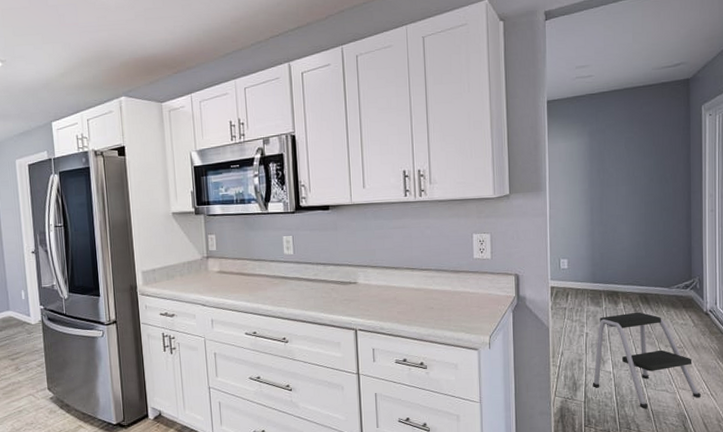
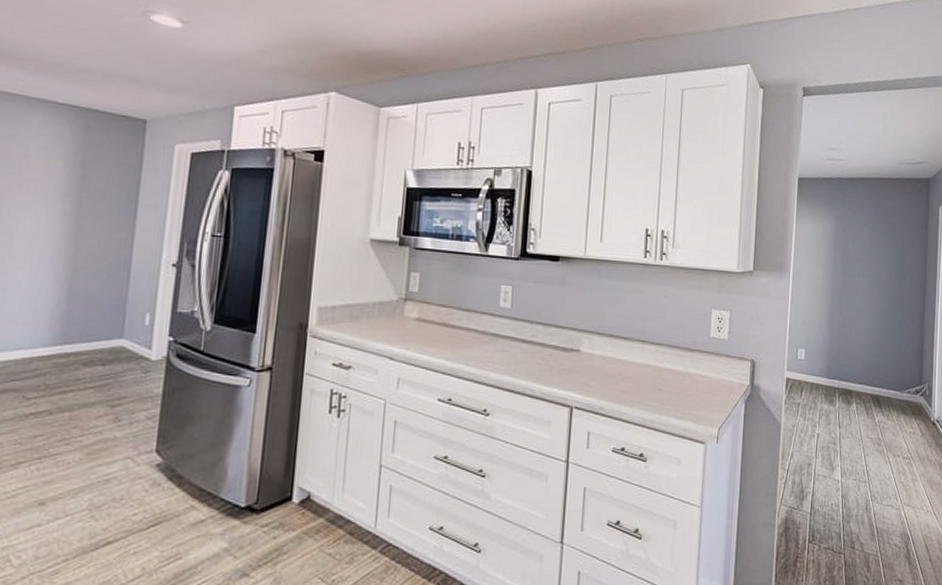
step stool: present [592,312,701,408] -> none [819,415,924,525]

